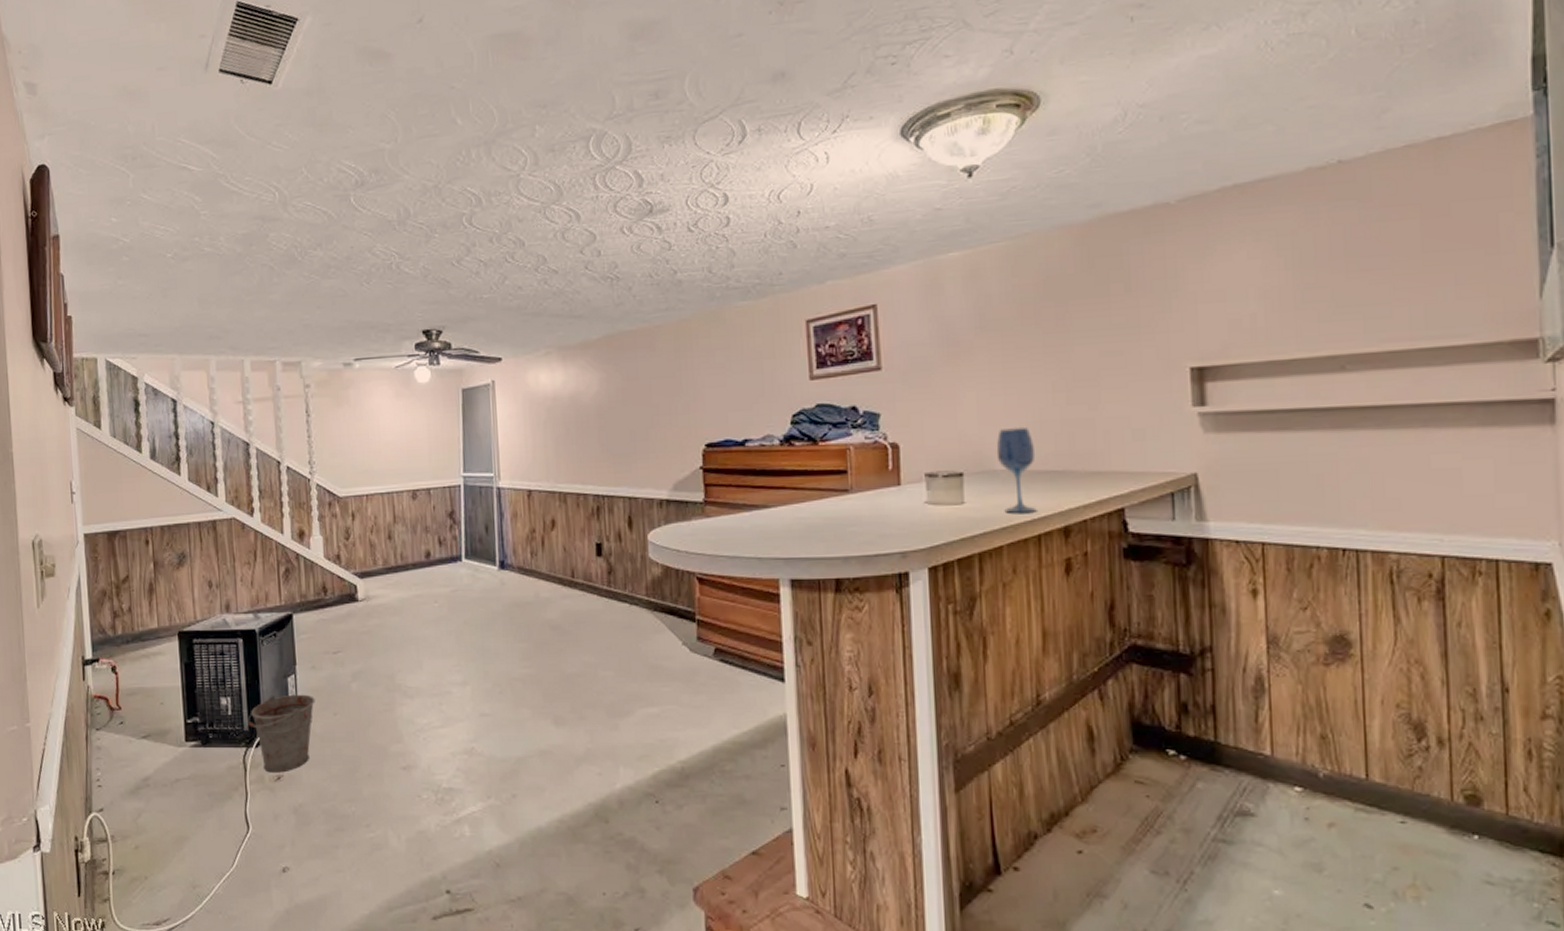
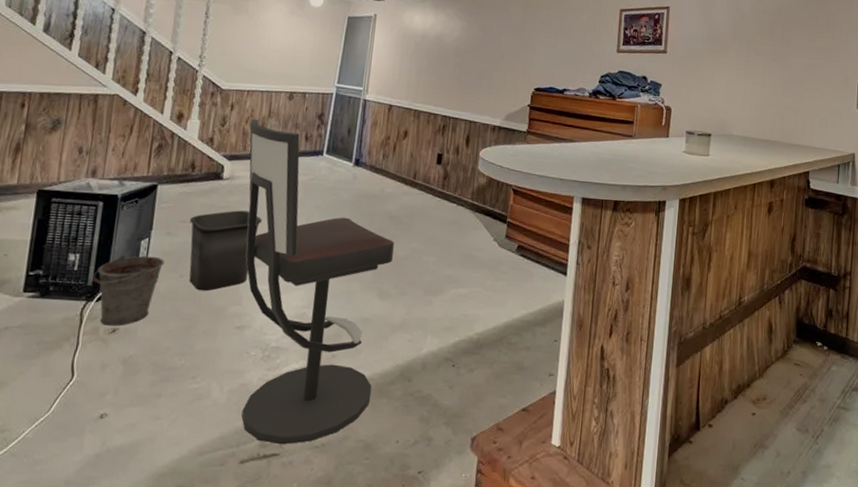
waste bin: none [332,634,409,729] -> present [189,210,263,291]
bar stool: none [375,528,565,898] -> present [241,119,394,444]
wineglass: present [996,428,1037,513] -> none [734,107,759,167]

